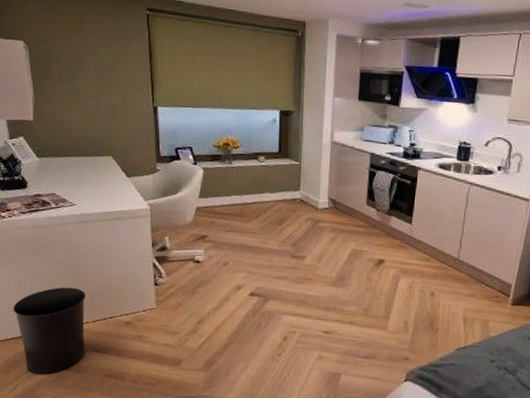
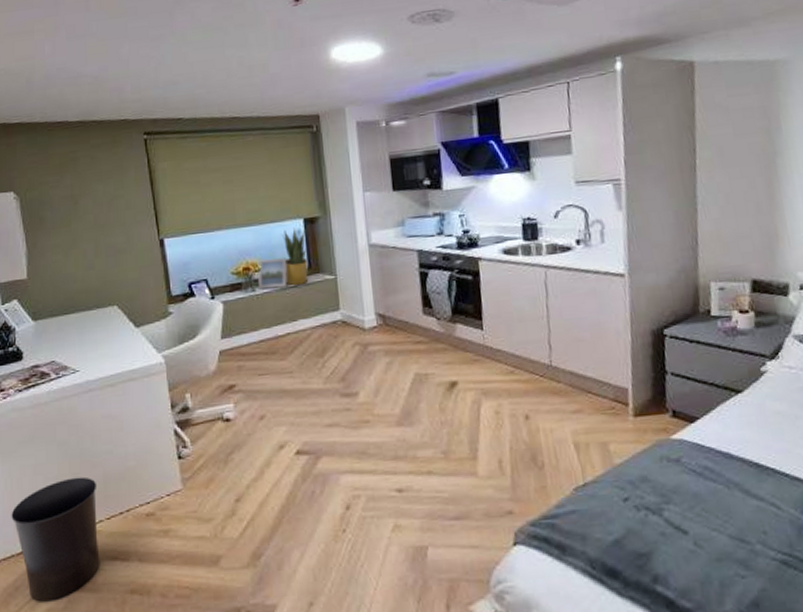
picture frame: none [234,138,260,166] -> present [257,258,288,290]
planter: none [258,117,281,166] -> present [282,228,308,286]

